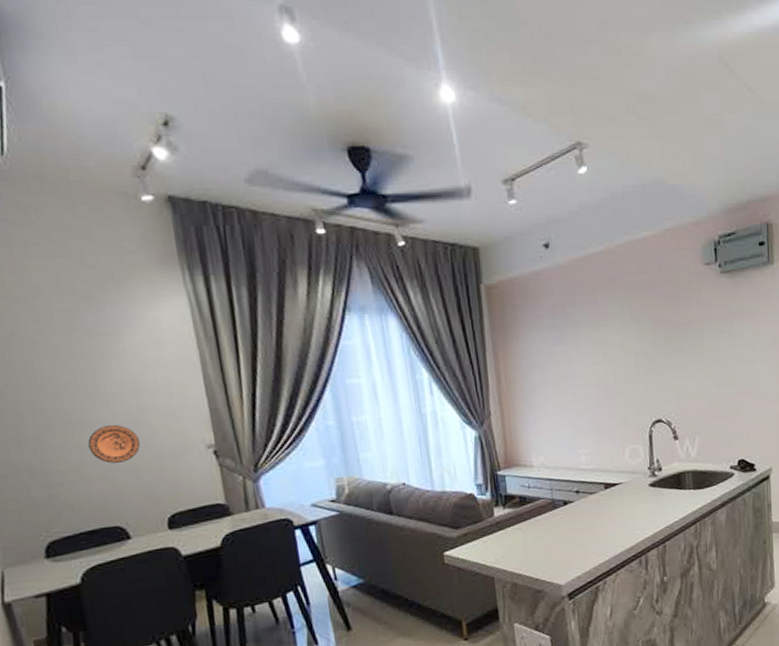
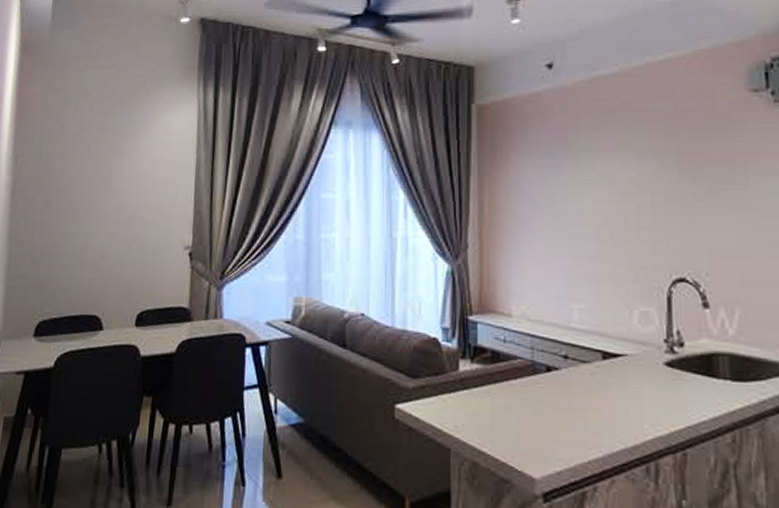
decorative plate: present [88,424,141,463] -> none [91,216,132,253]

